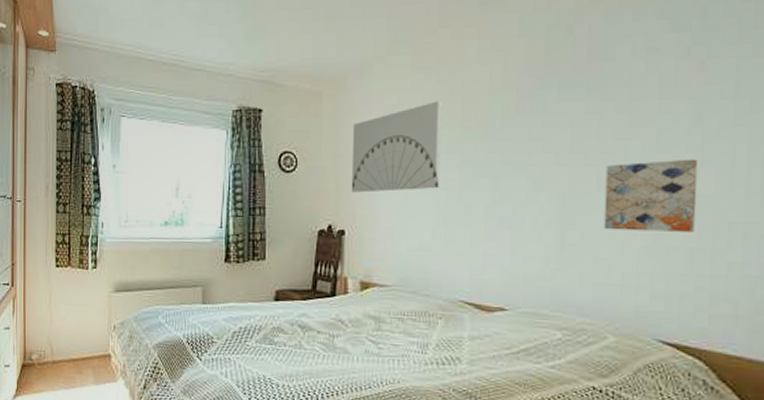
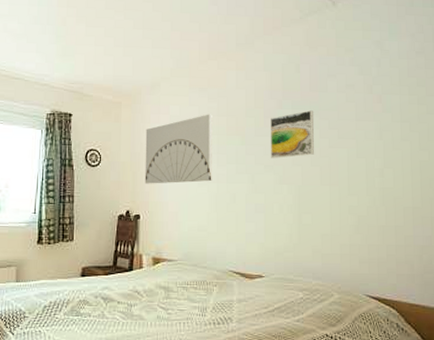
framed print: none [524,88,591,157] -> present [271,110,314,159]
wall art: present [603,159,699,232] -> none [326,162,384,214]

